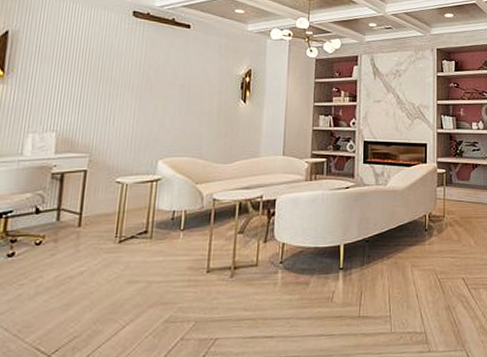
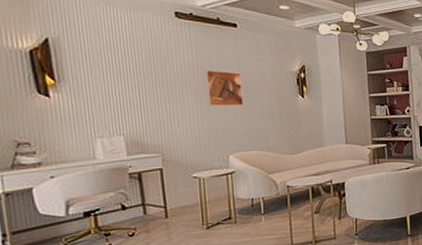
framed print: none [147,69,186,108] -> present [204,70,244,107]

